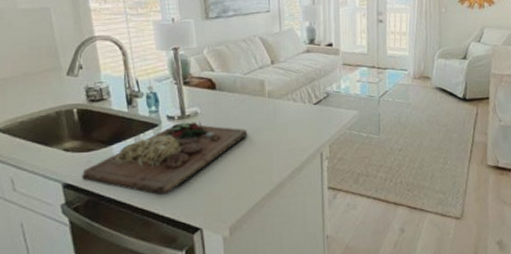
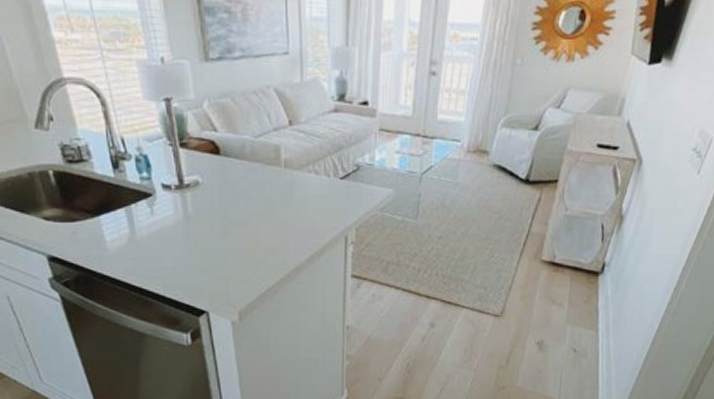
cutting board: present [82,120,248,196] -> none [68,191,260,275]

